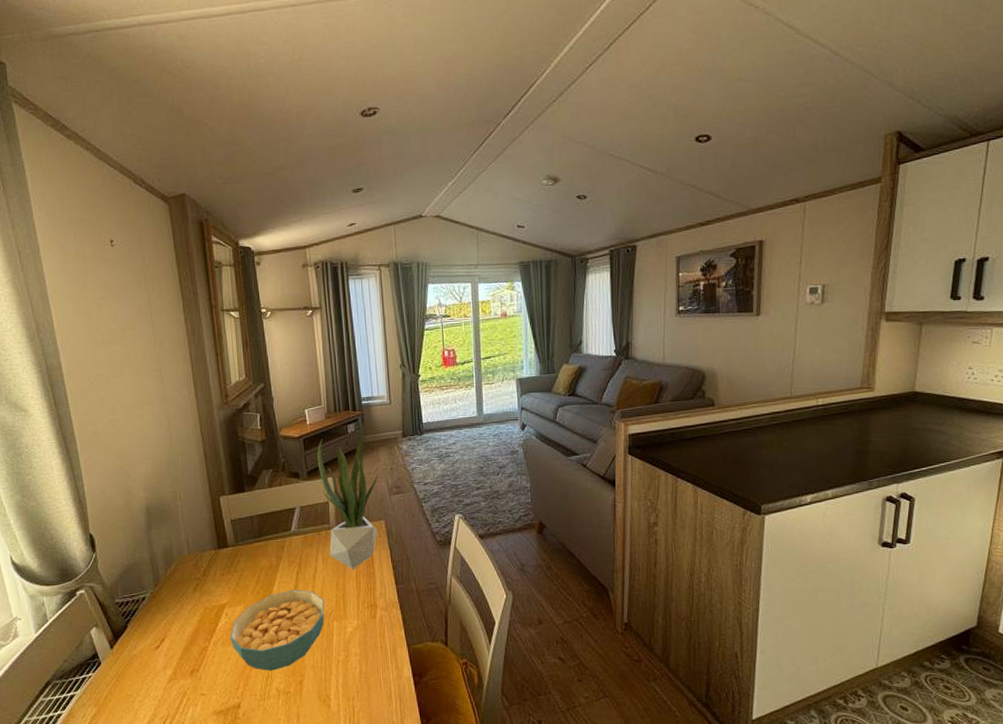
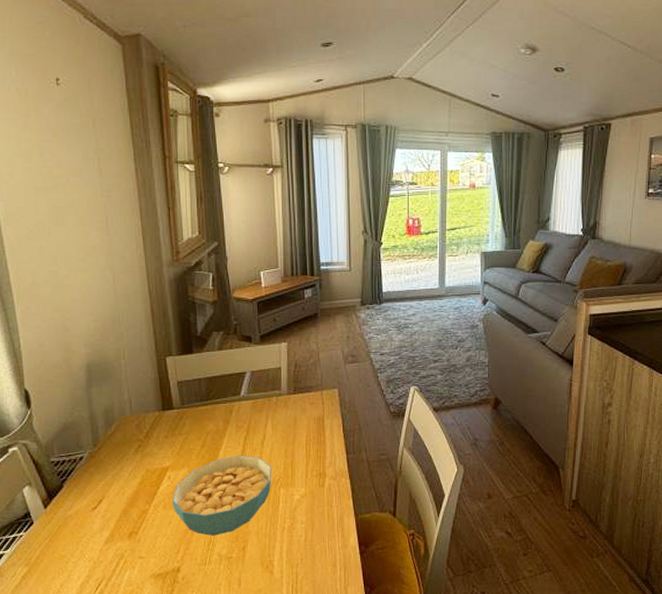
potted plant: present [317,432,379,570] -> none [271,298,334,438]

